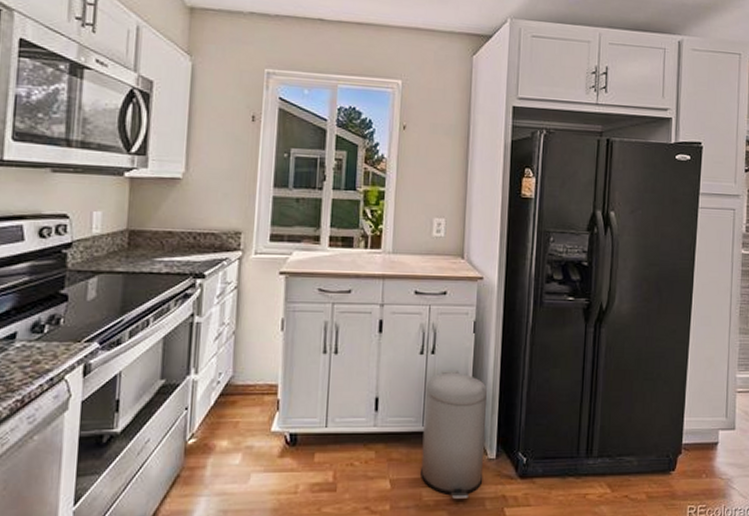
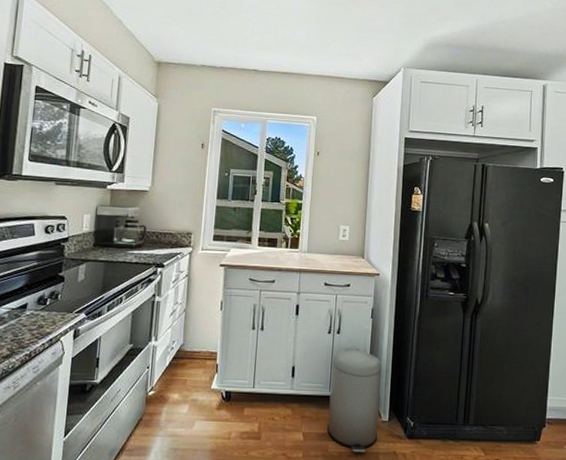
coffee maker: none [106,197,180,256] -> present [93,204,147,249]

